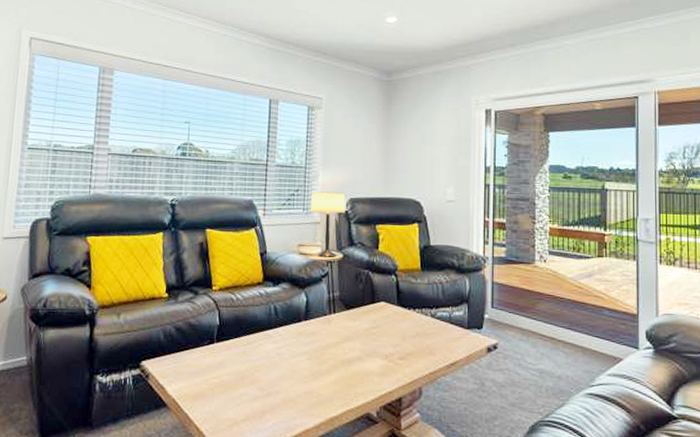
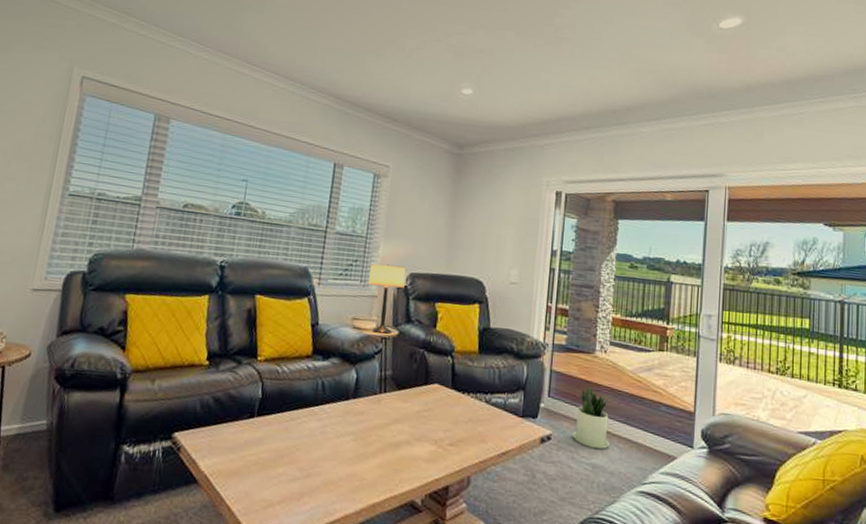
planter: none [517,295,555,355] -> present [572,386,610,449]

